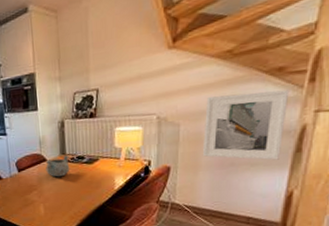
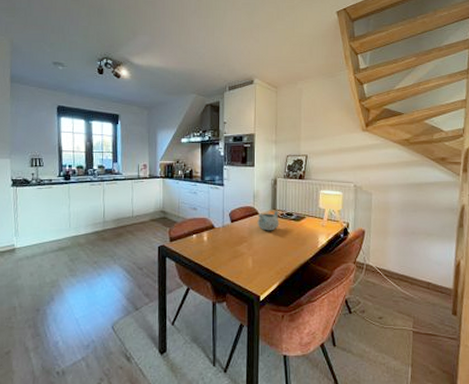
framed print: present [202,89,290,161] -> none [390,174,451,233]

